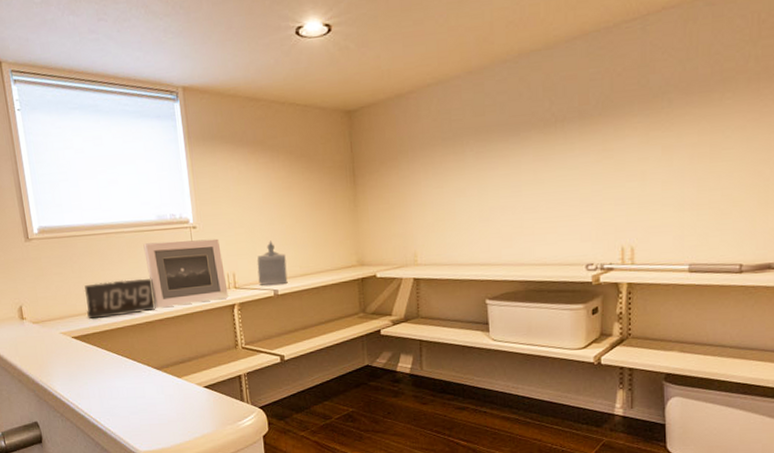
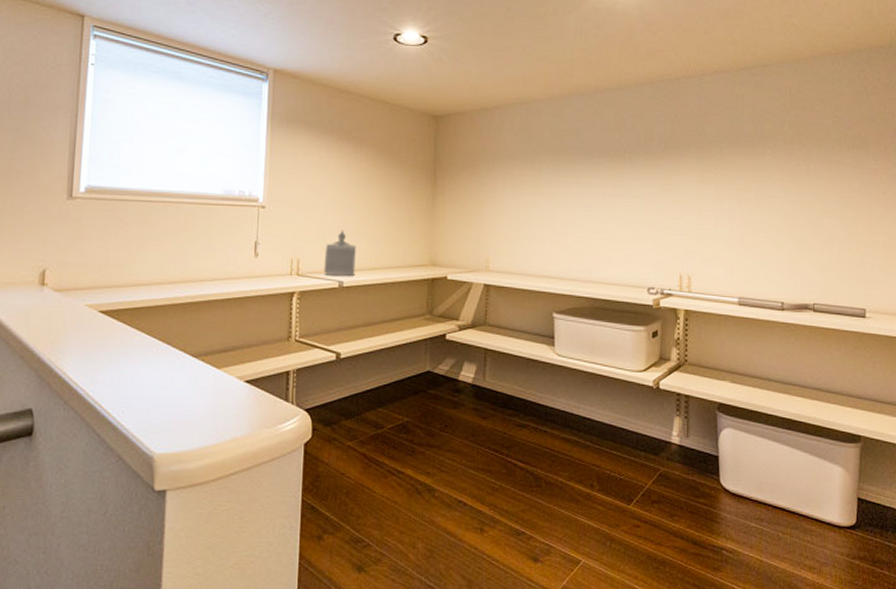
alarm clock: present [84,278,156,319] -> none [123,252,207,294]
picture frame: present [143,238,229,309] -> none [203,217,289,289]

